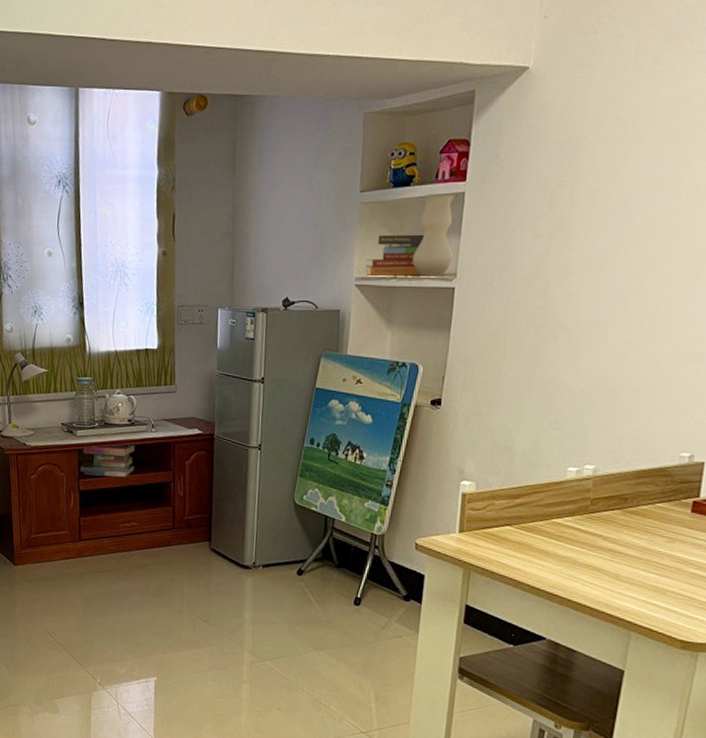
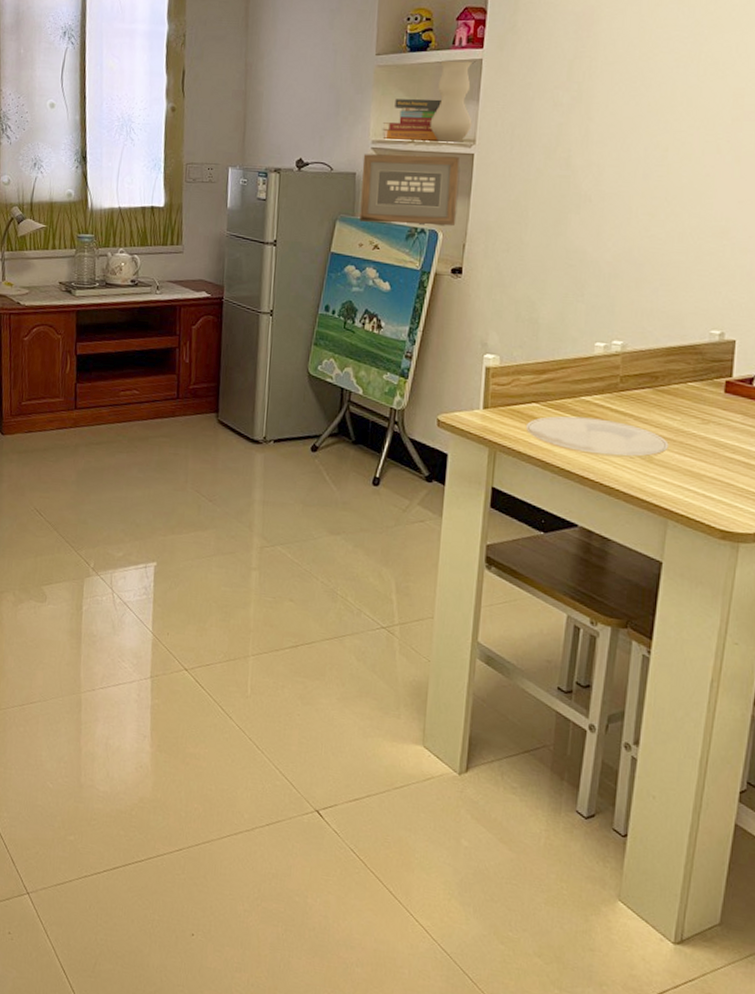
books: present [80,445,135,477] -> none [77,306,138,341]
picture frame: none [343,290,441,359] -> present [359,154,460,226]
plate: none [498,537,635,576] -> present [525,416,669,458]

